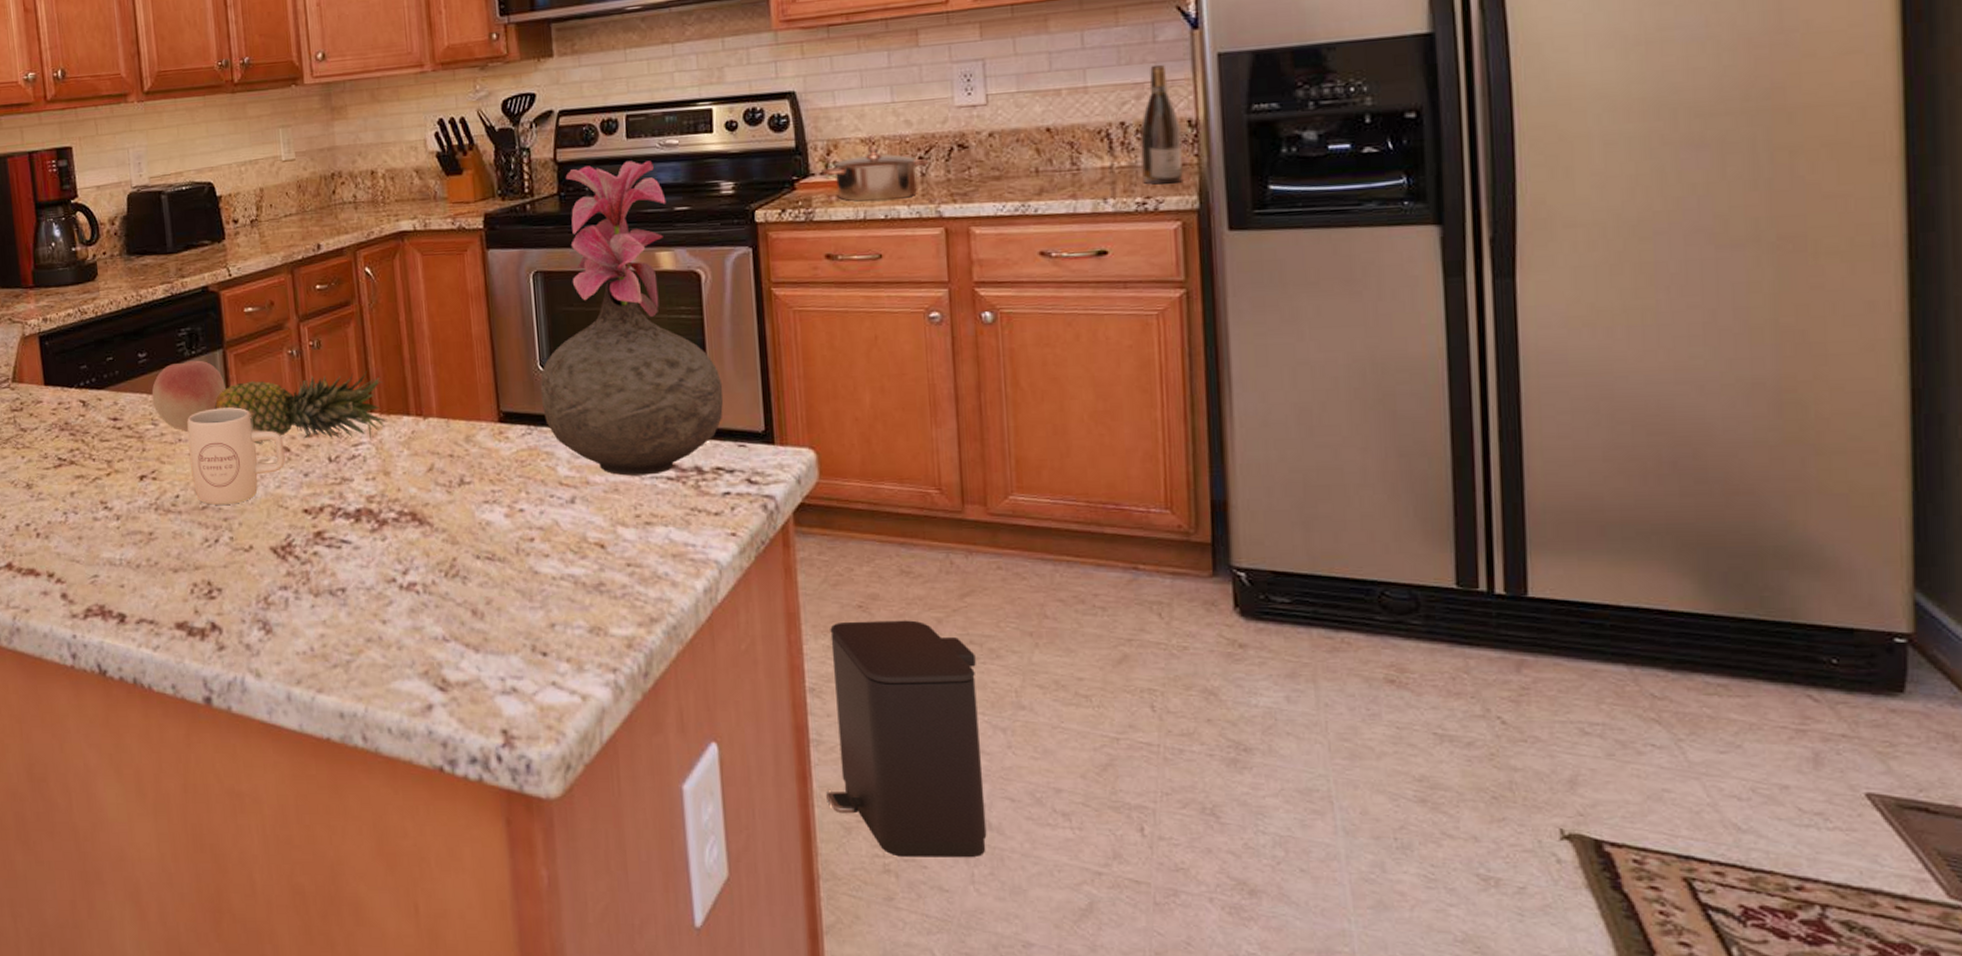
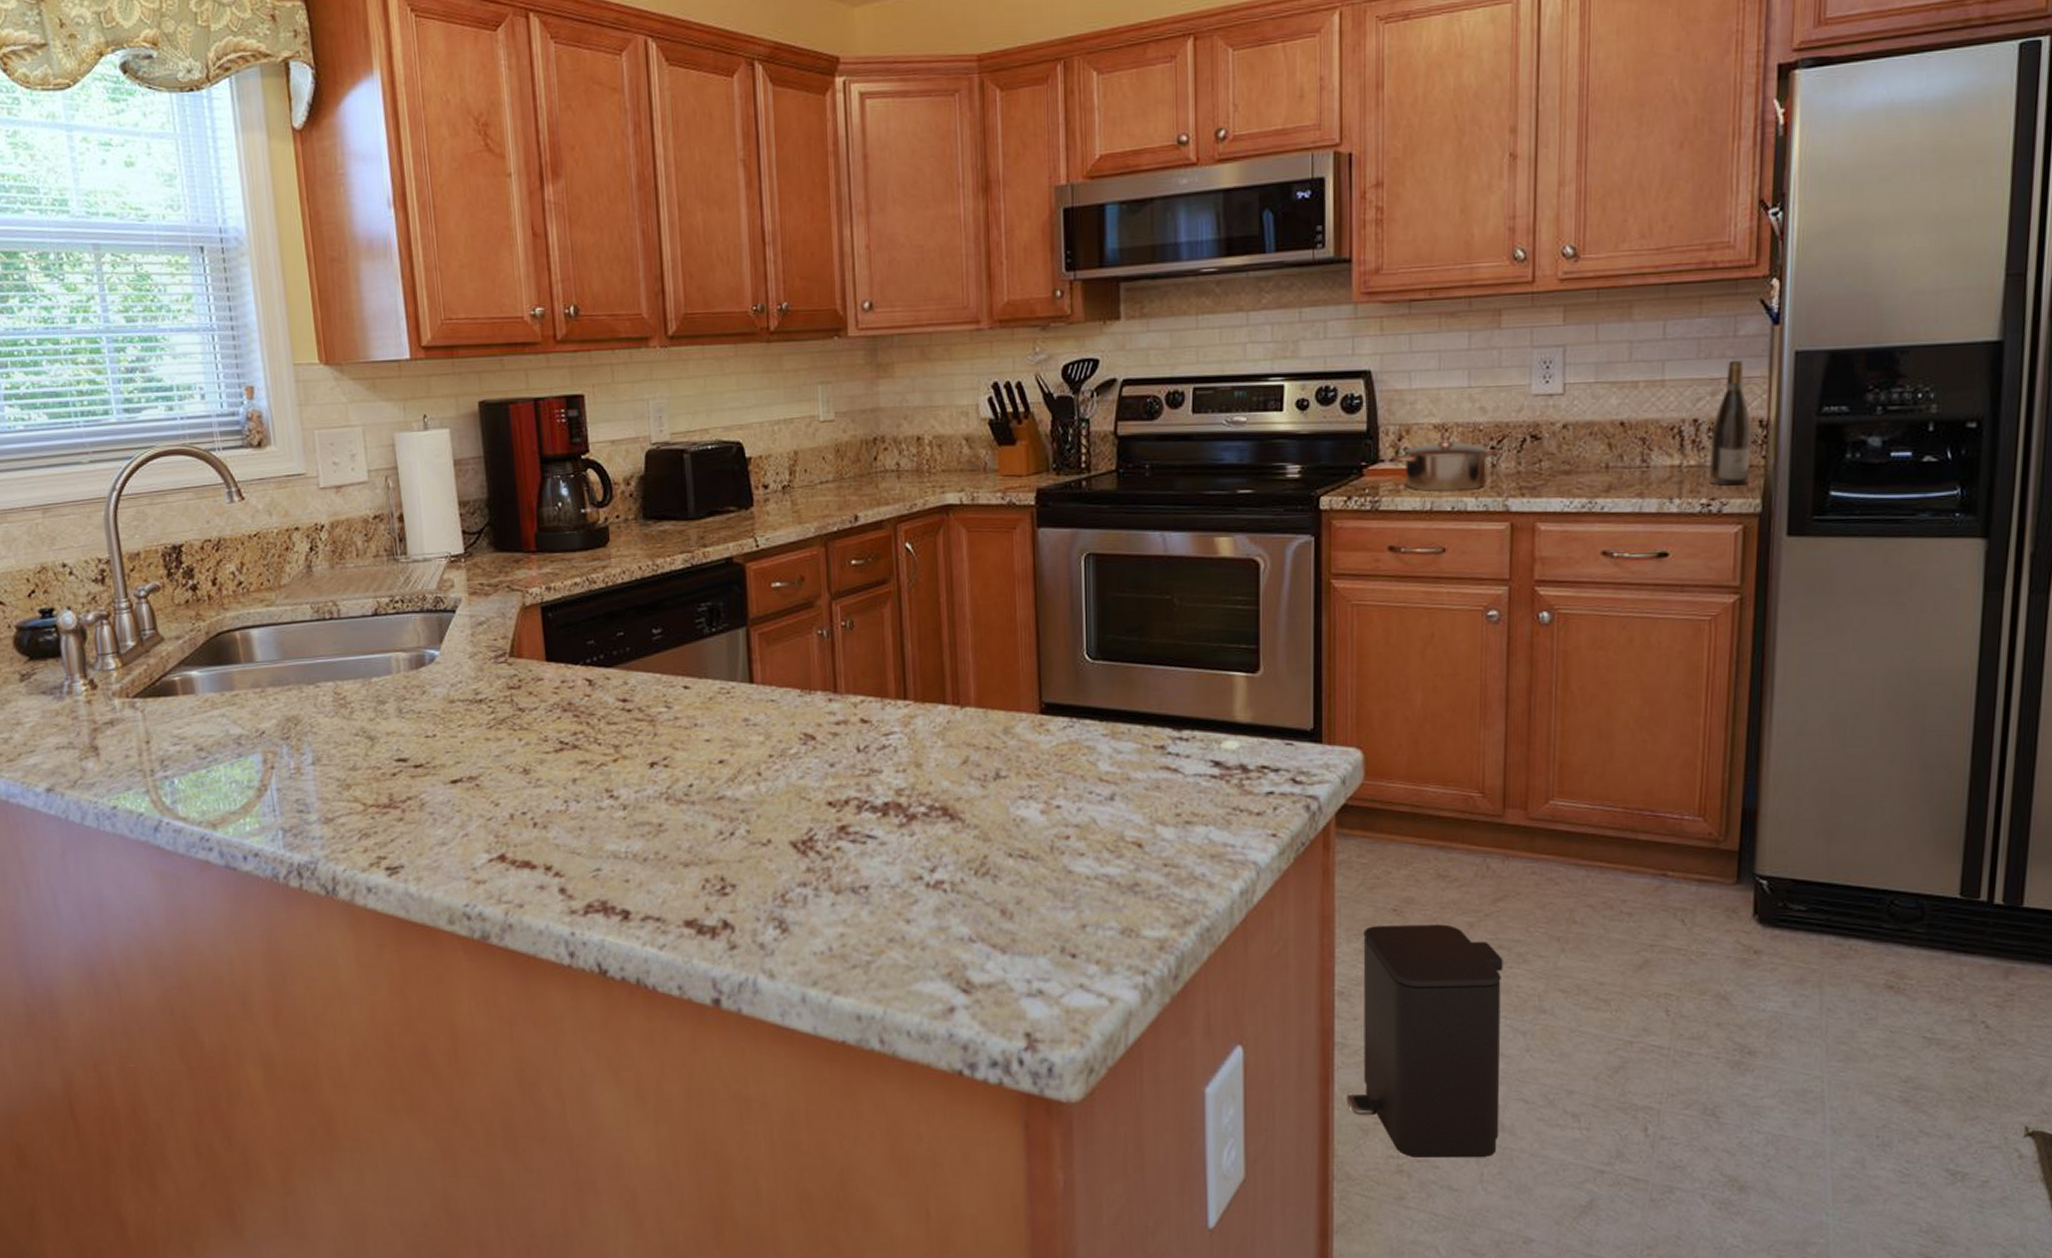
fruit: present [151,360,226,432] -> none [666,638,748,716]
mug: present [187,407,285,505] -> none [704,691,810,796]
fruit: present [214,370,387,444] -> none [734,655,922,731]
vase: present [540,161,724,476] -> none [1085,438,1274,773]

